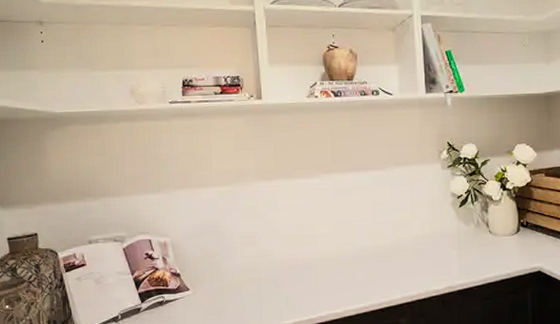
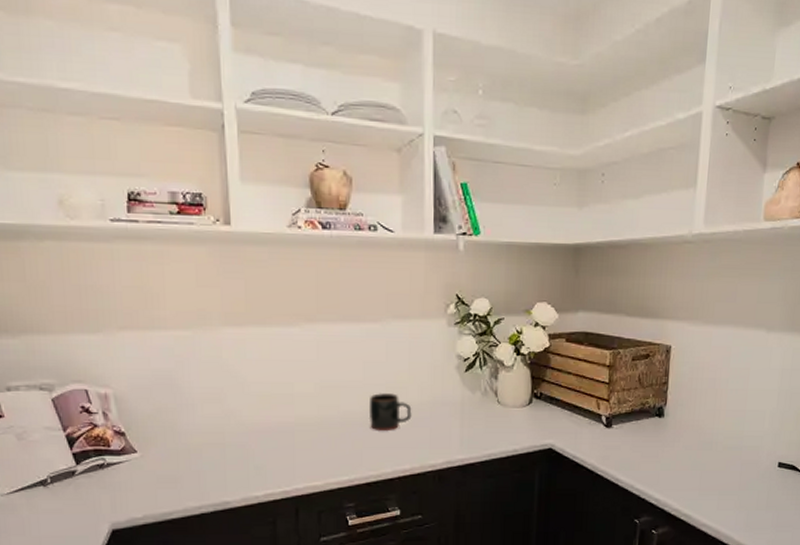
mug: none [378,229,416,263] -> present [368,393,412,432]

